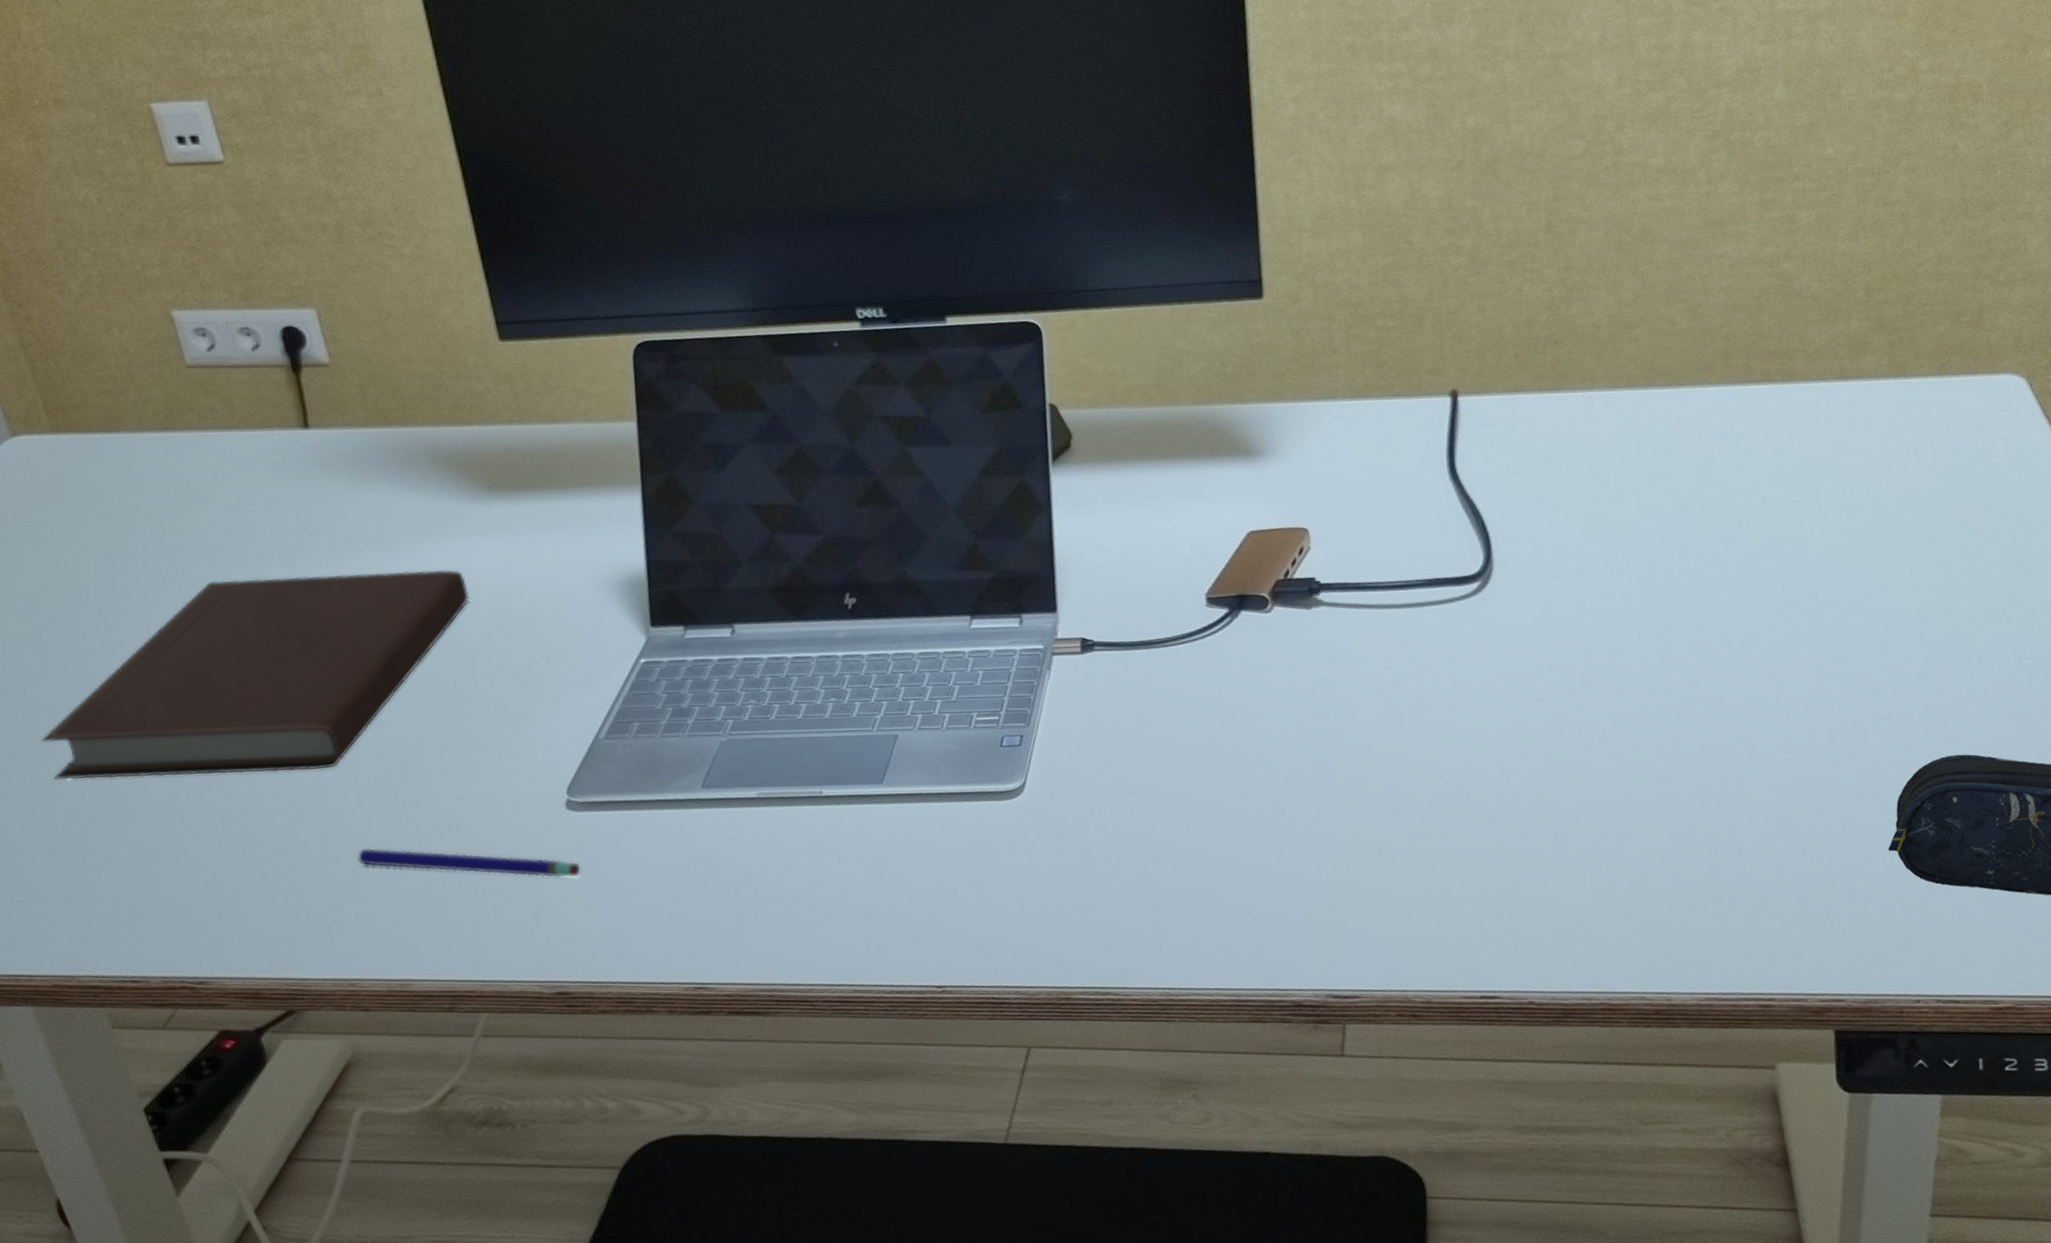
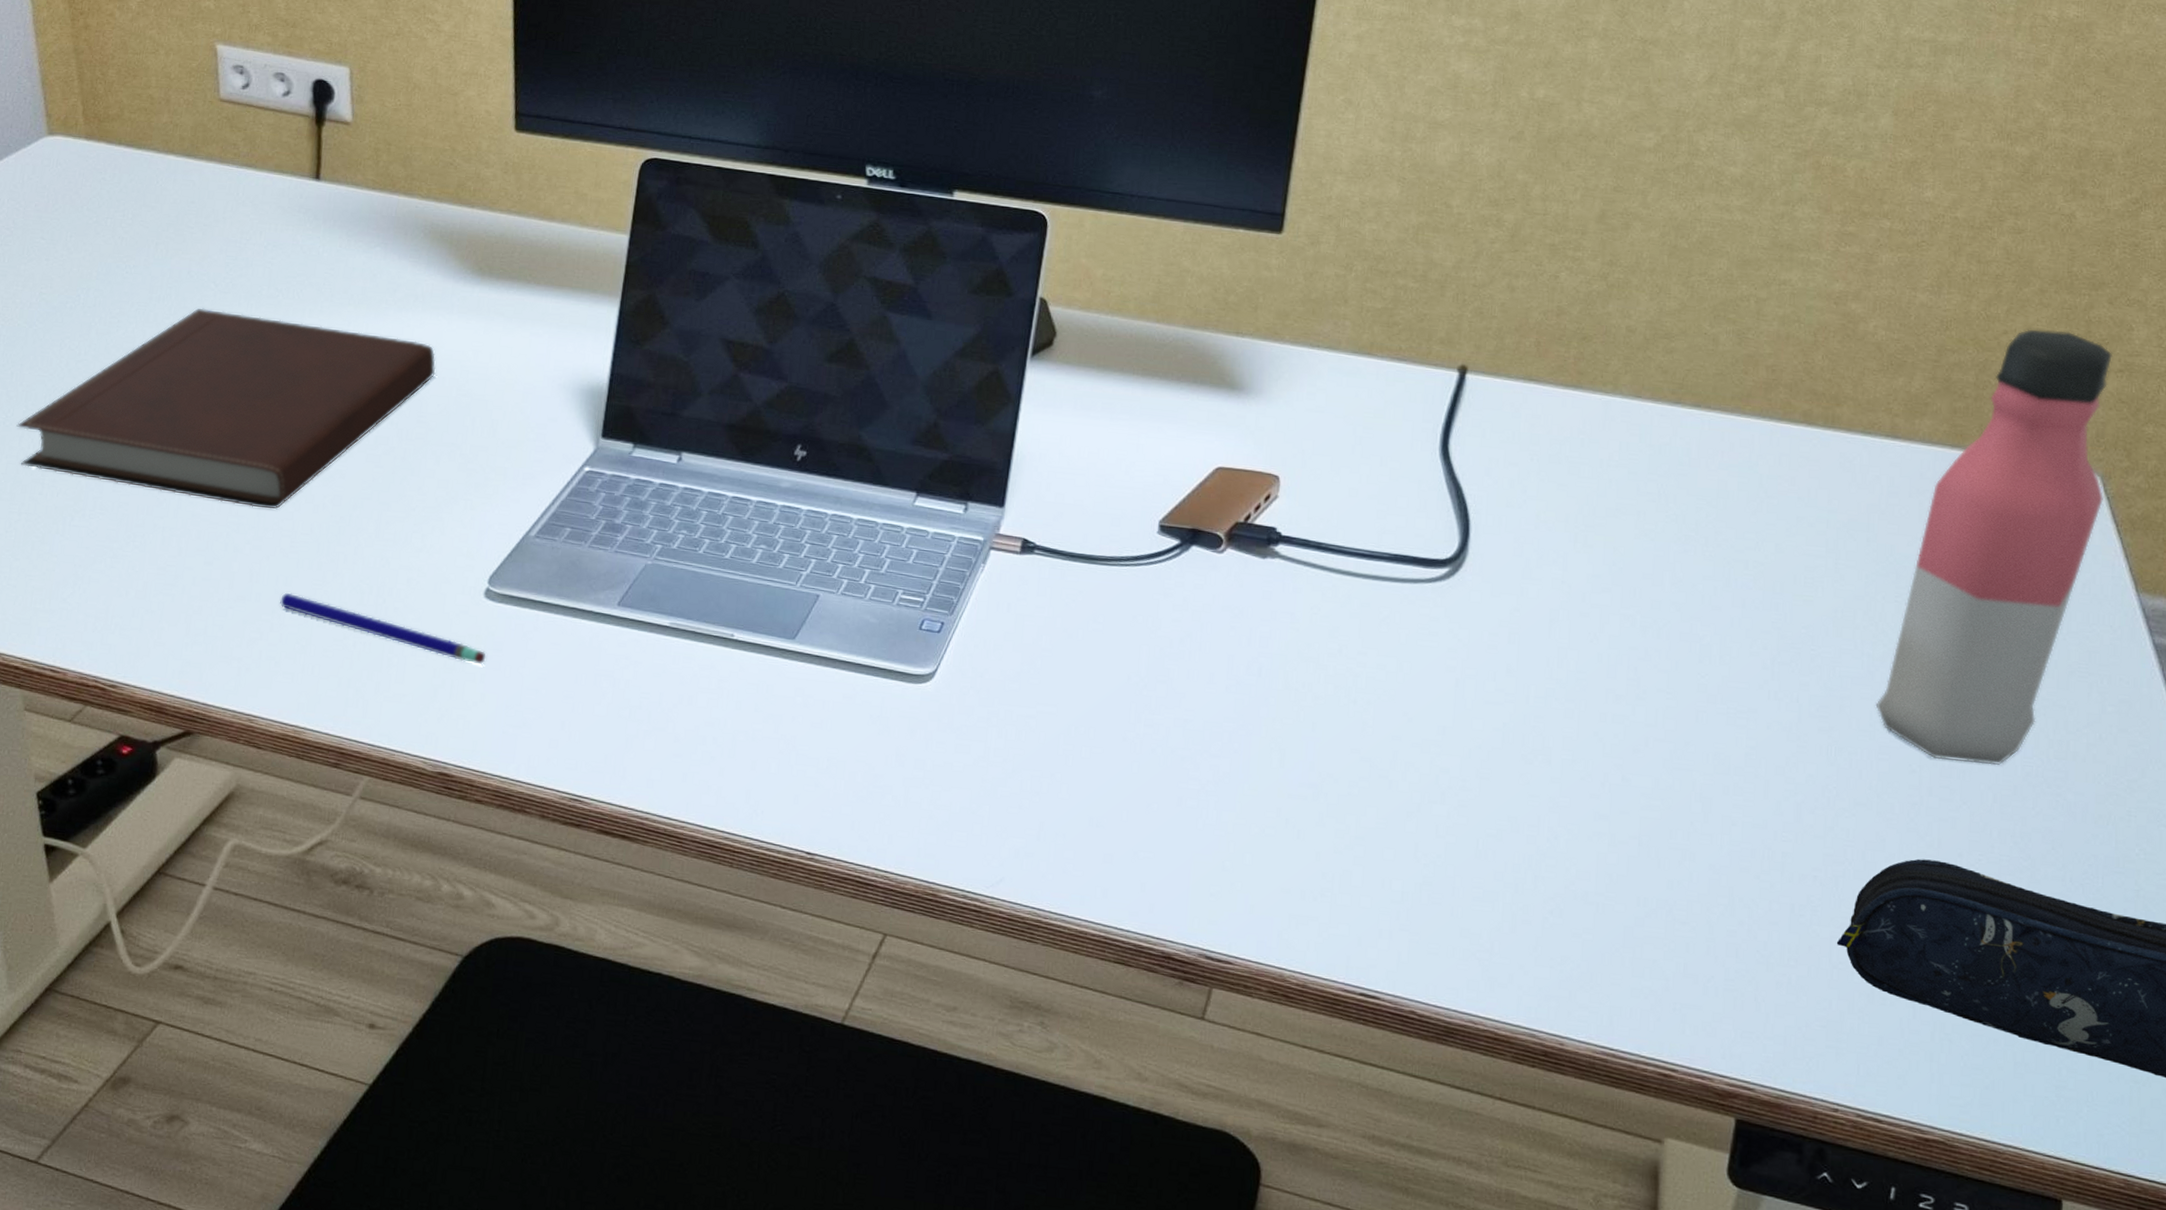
water bottle: none [1877,252,2033,663] -> present [1875,329,2113,765]

